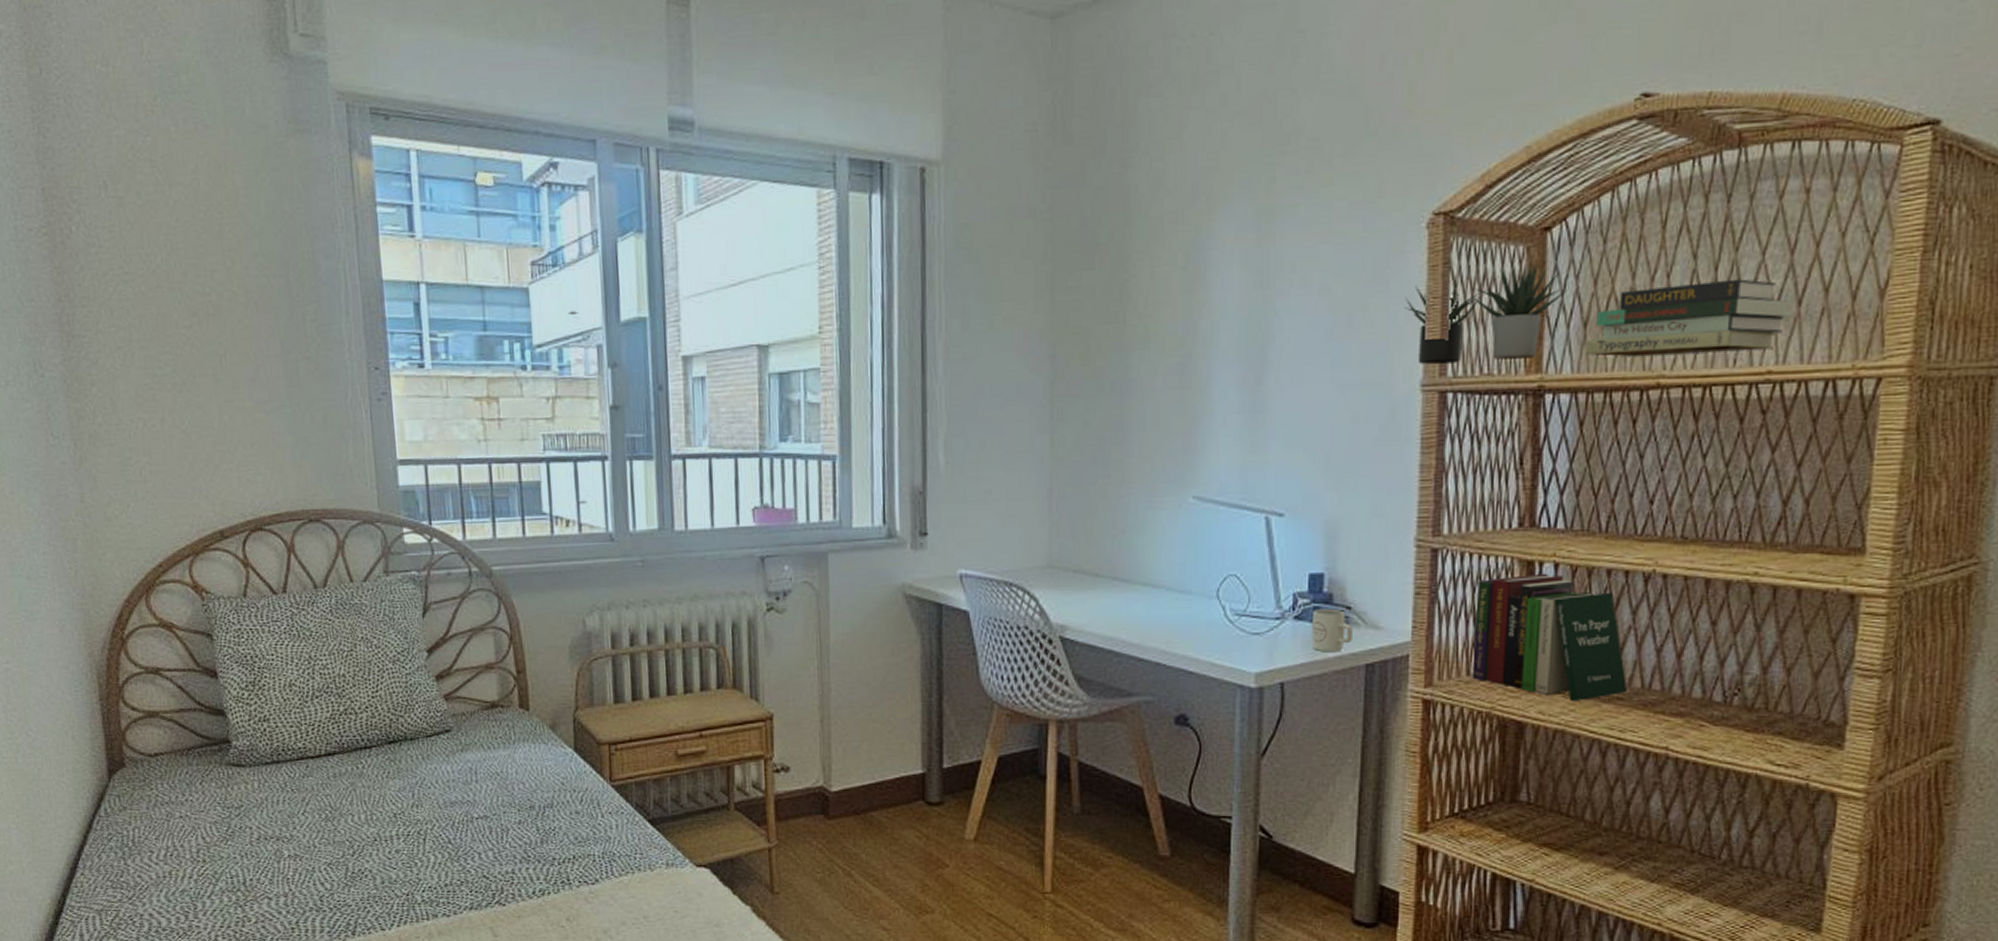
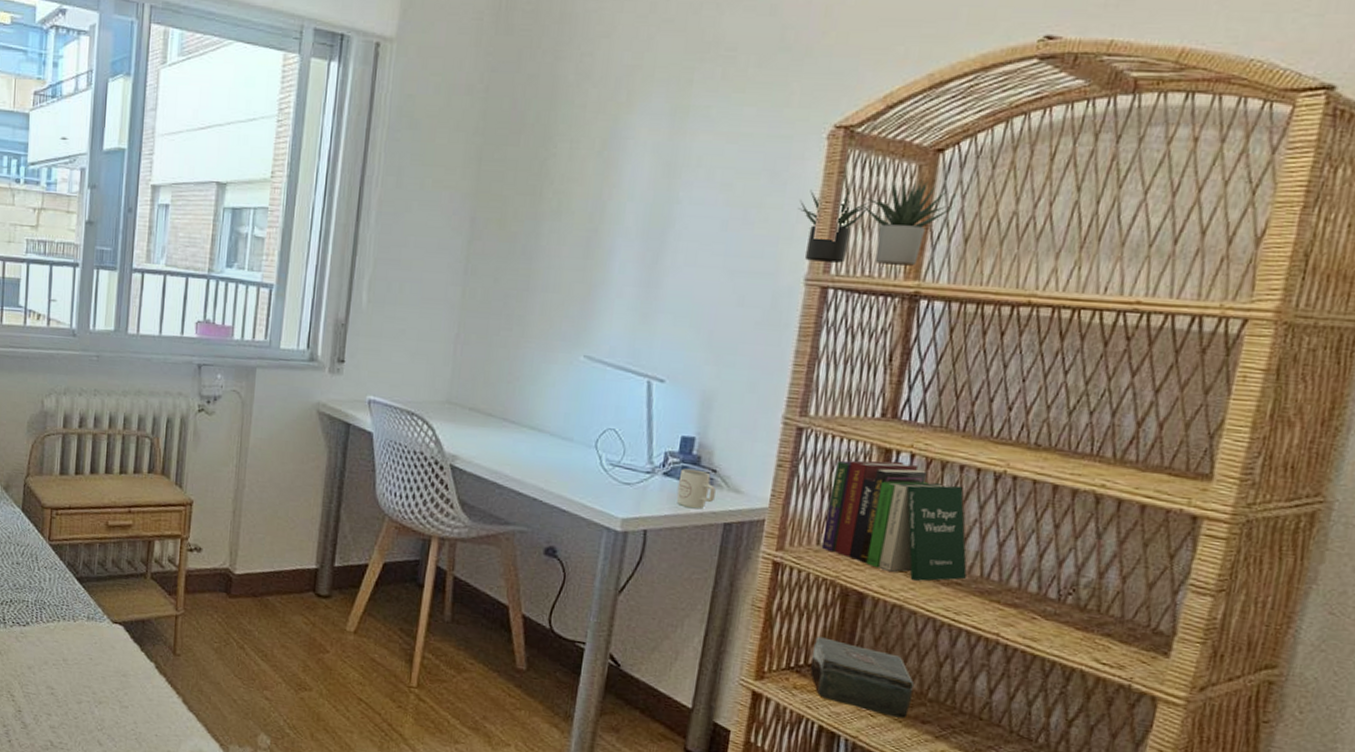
decorative box: none [1476,776,1587,853] -> present [810,636,915,719]
books: present [1584,279,1793,358] -> none [962,213,1170,282]

